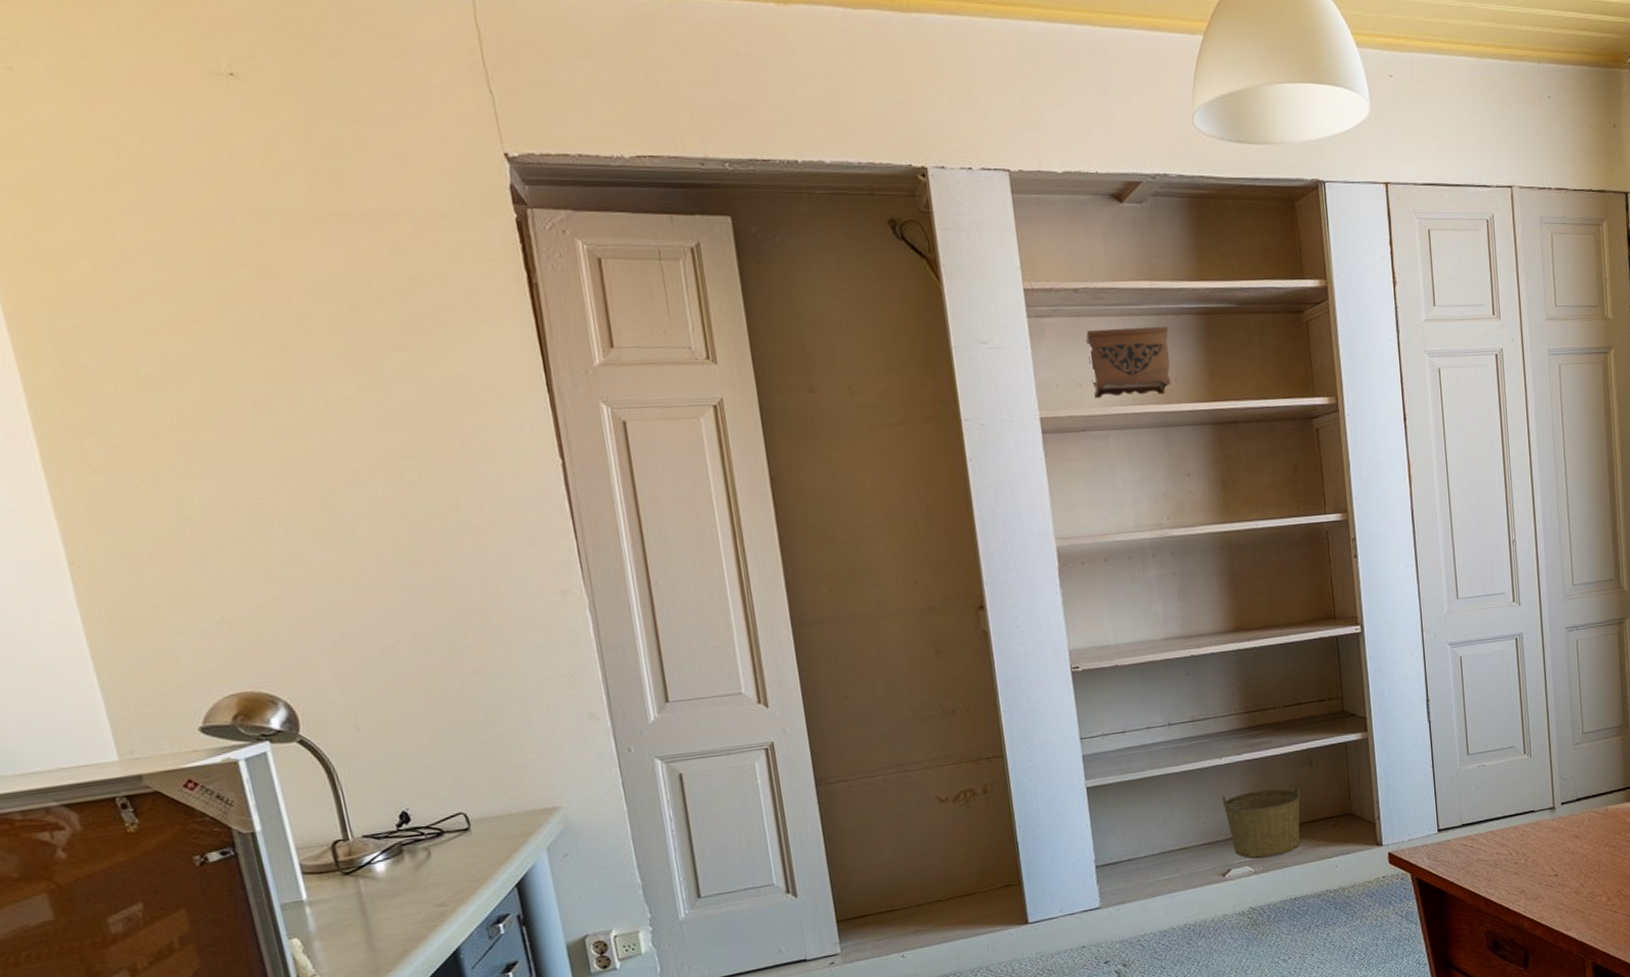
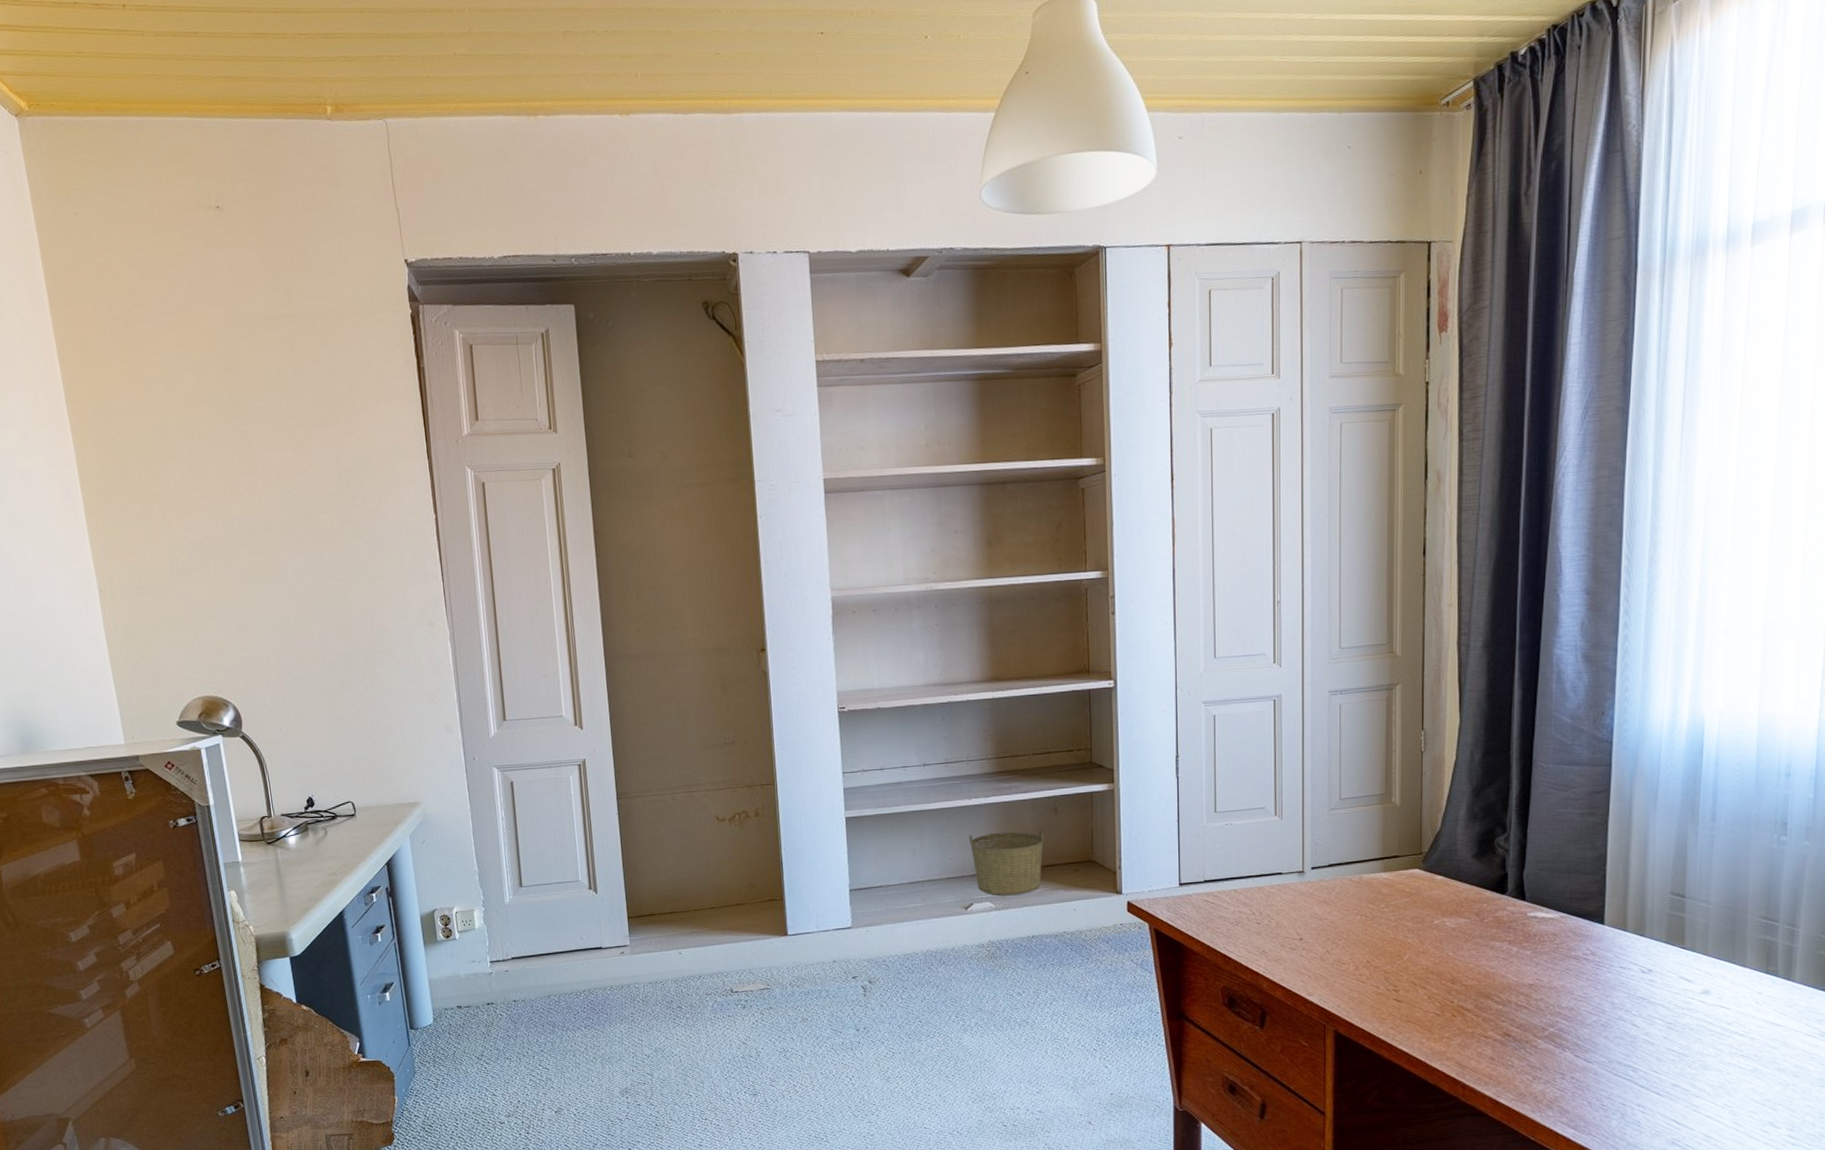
decorative box: present [1085,326,1171,400] -> none [868,392,945,462]

